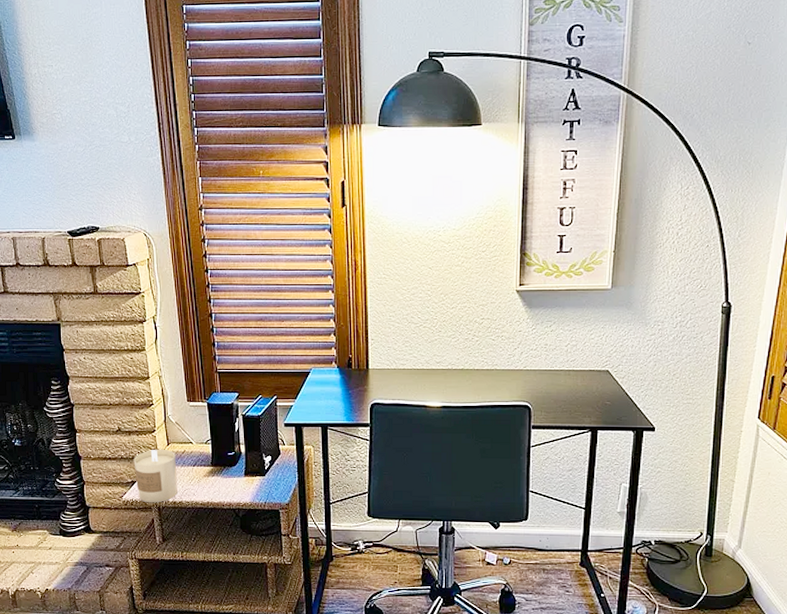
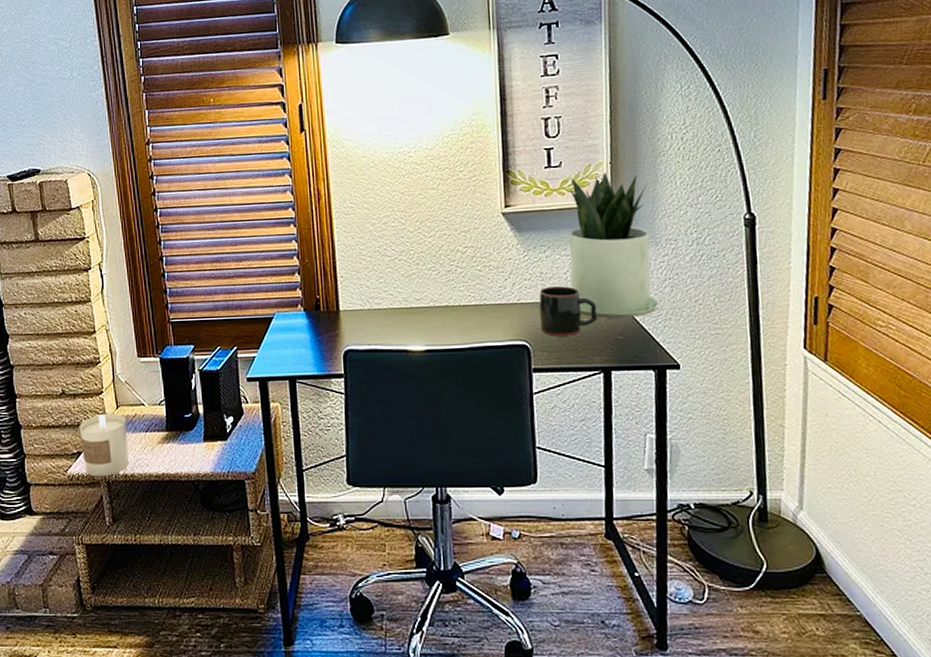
mug: none [541,357,591,399] -> present [538,286,598,336]
planter: none [571,260,644,387] -> present [569,173,659,319]

